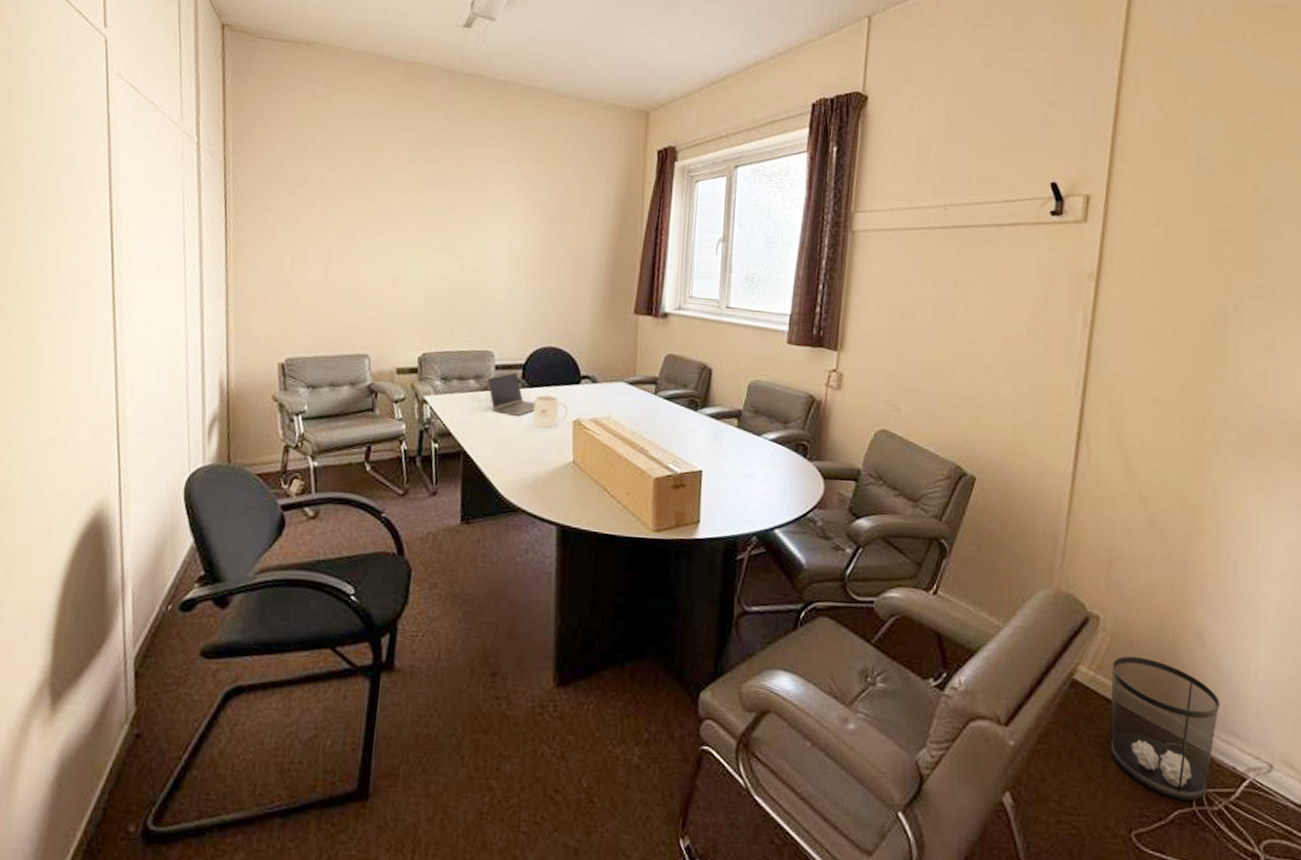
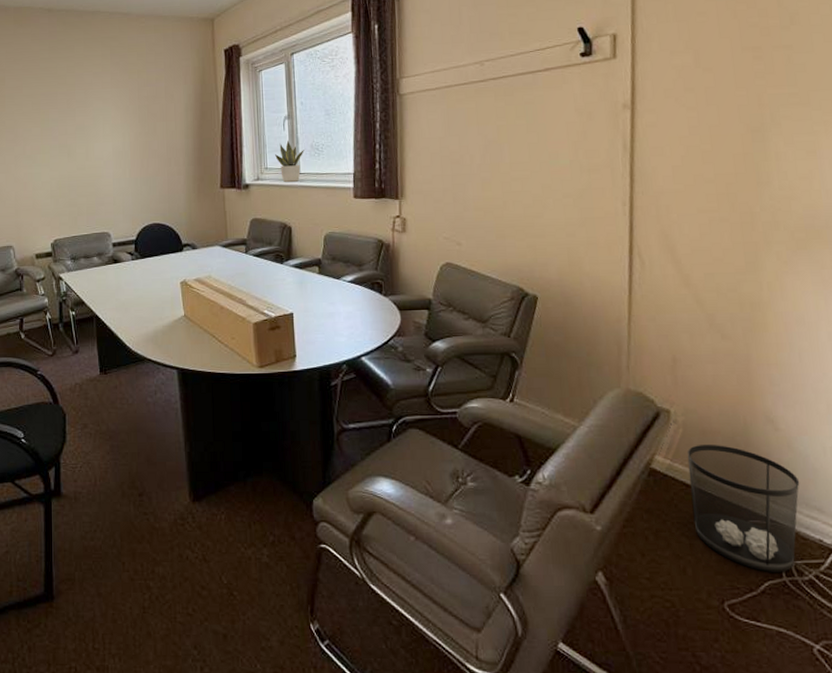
laptop computer: present [486,372,535,416] -> none [106,247,148,283]
mug: present [532,395,569,428] -> none [147,263,176,290]
potted plant: none [703,267,739,318] -> present [275,140,305,183]

